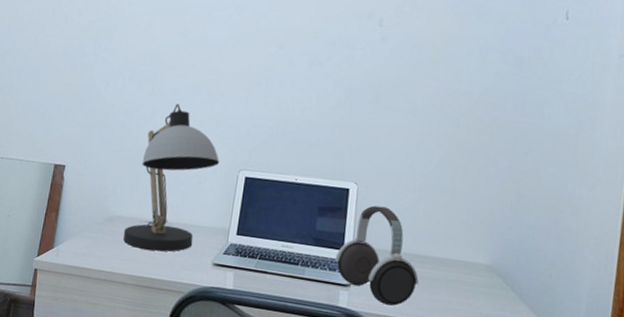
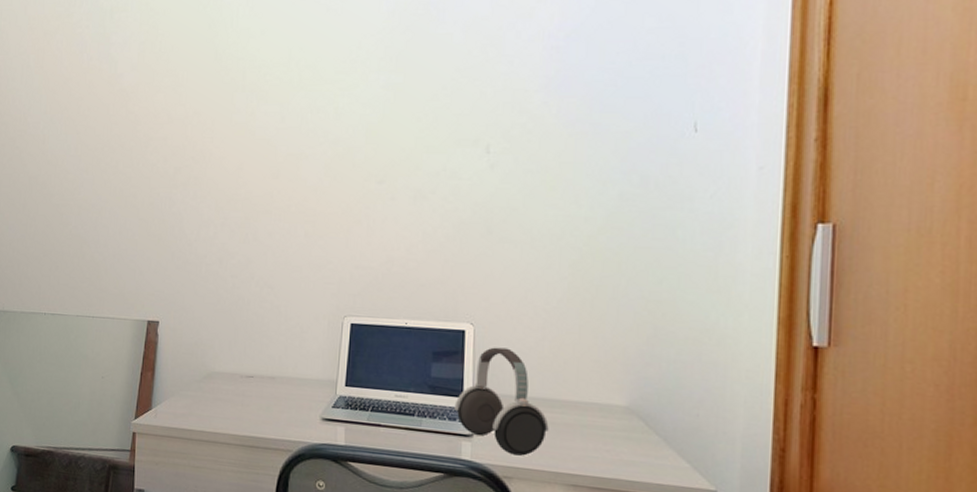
desk lamp: present [123,103,220,252] -> none [224,249,323,408]

